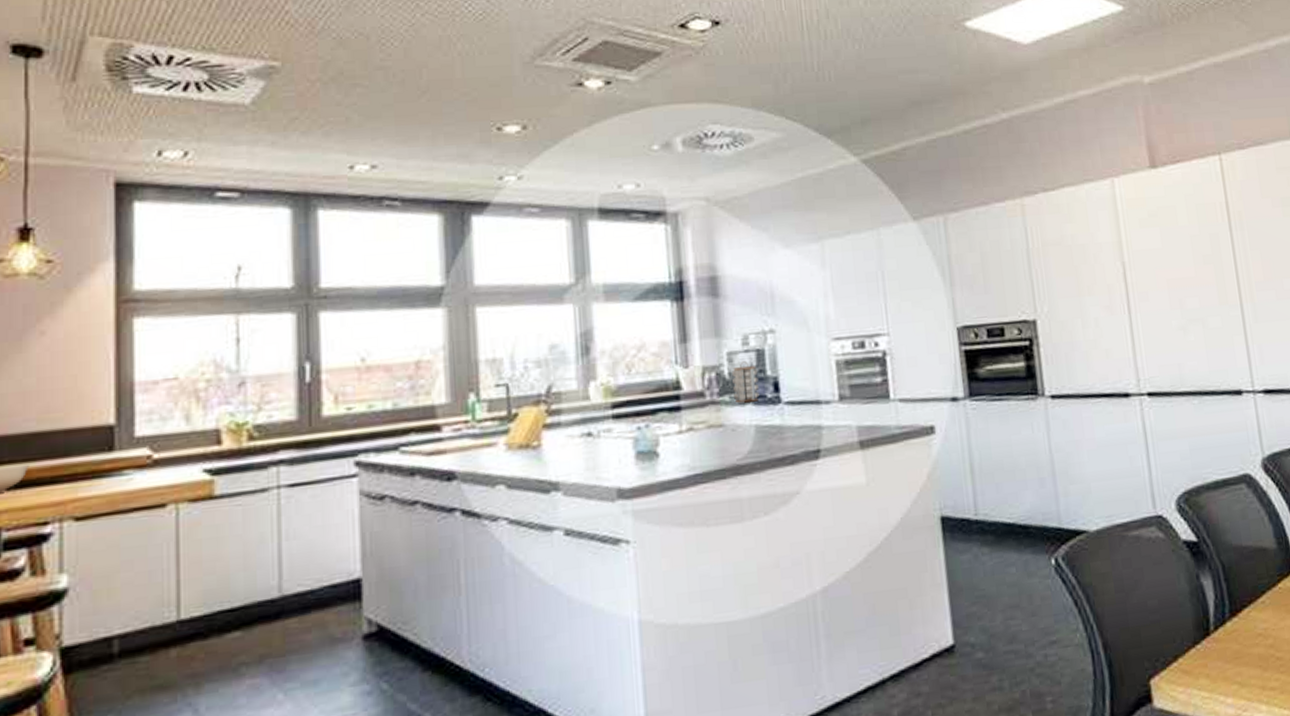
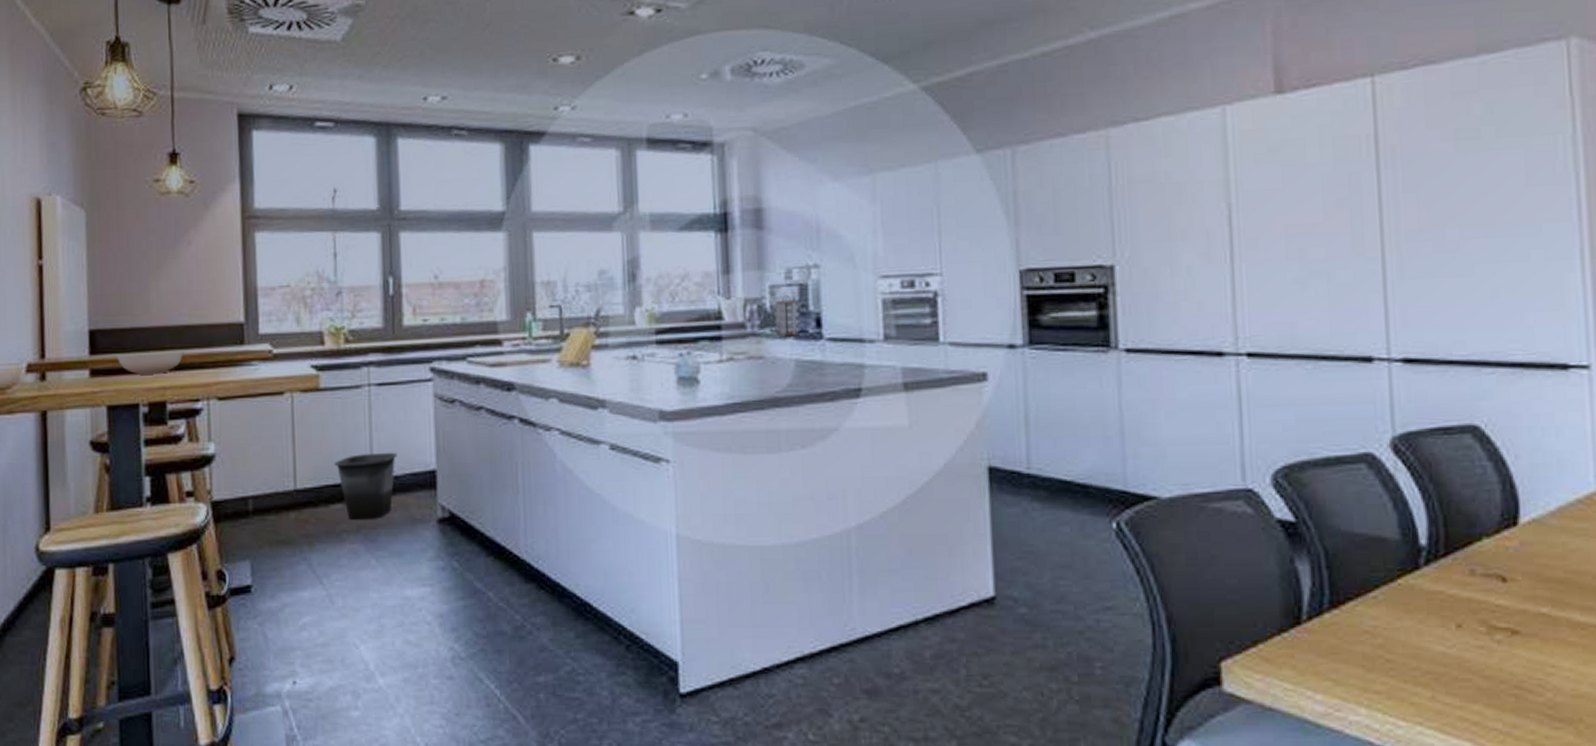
waste bin: none [232,562,313,649] -> present [334,452,397,519]

